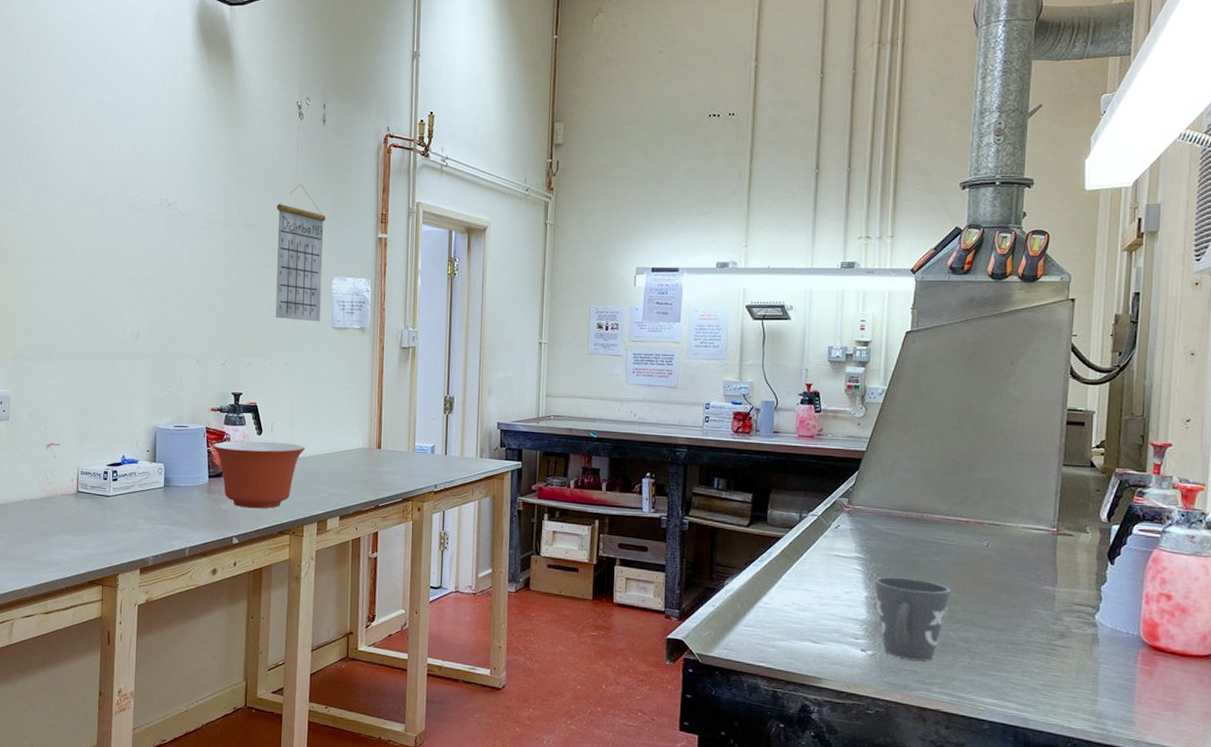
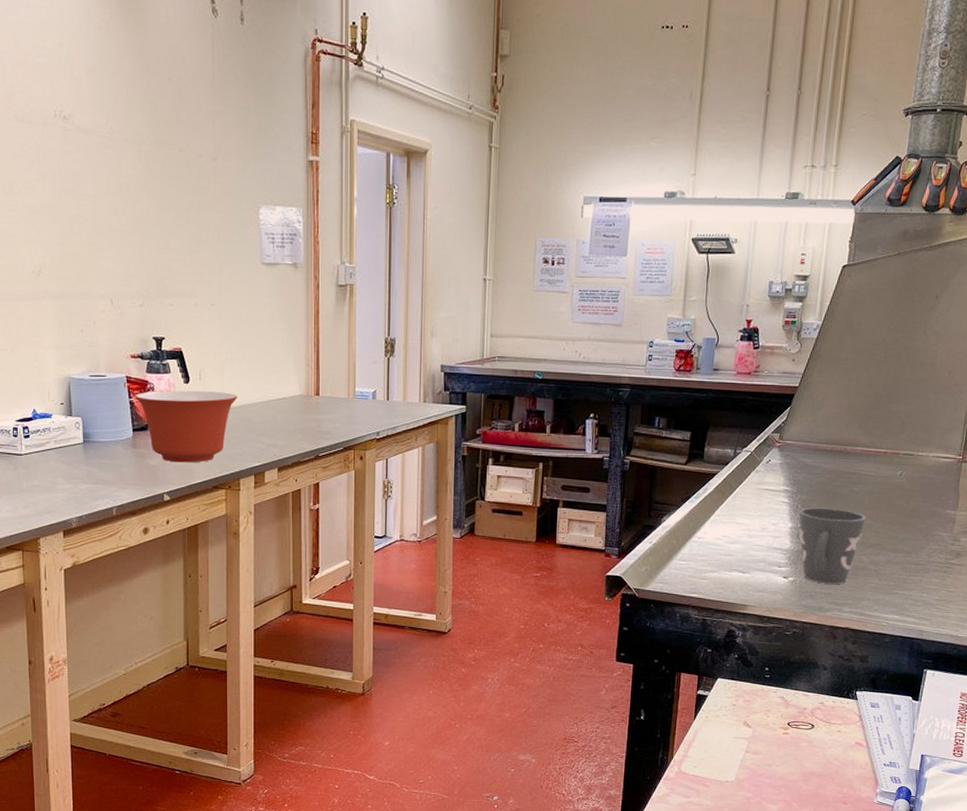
calendar: present [275,183,327,322] -> none [192,95,250,257]

